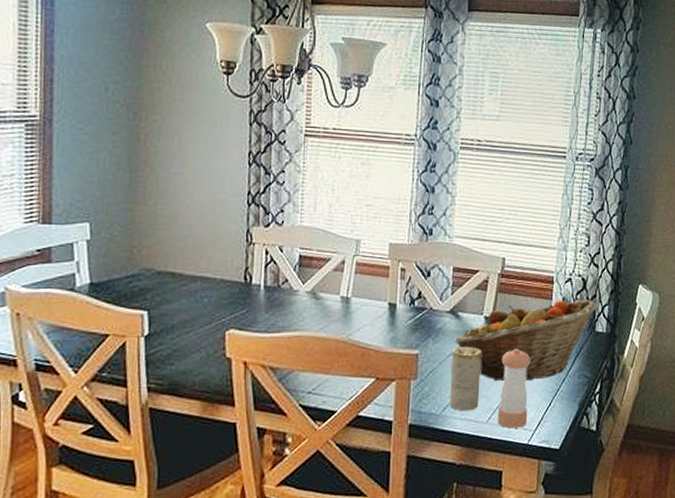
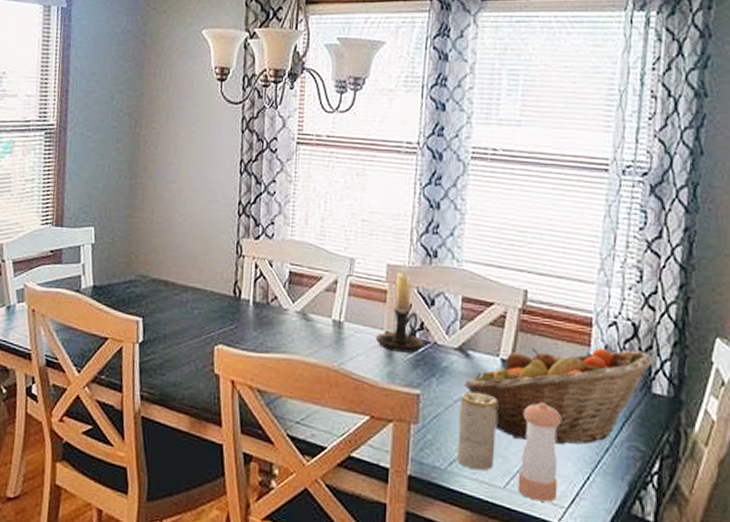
candle holder: none [380,240,421,319] -> present [376,262,424,353]

